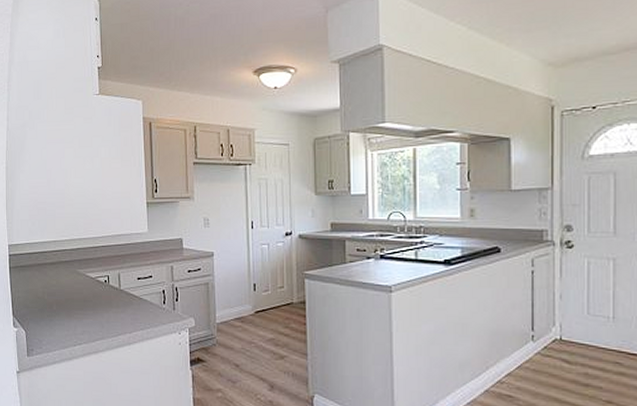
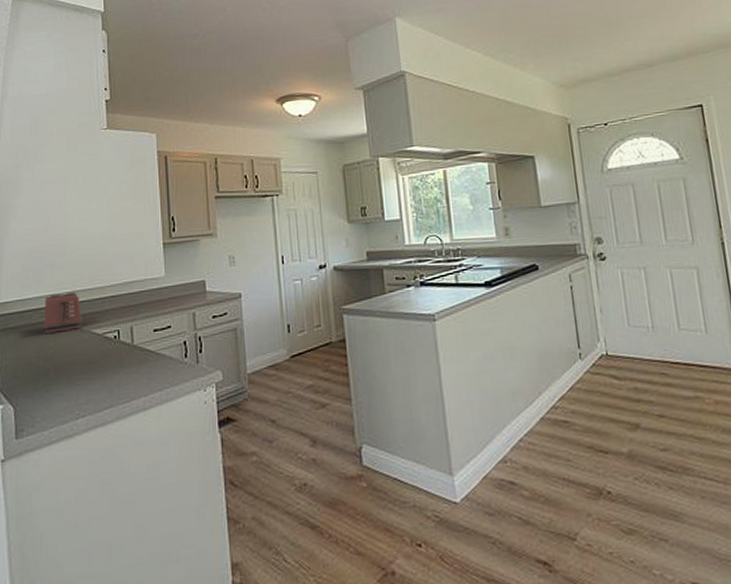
toaster: none [48,239,79,273] -> present [44,291,82,333]

